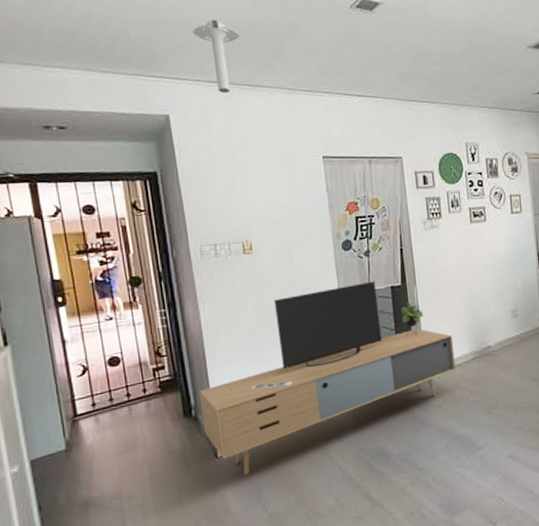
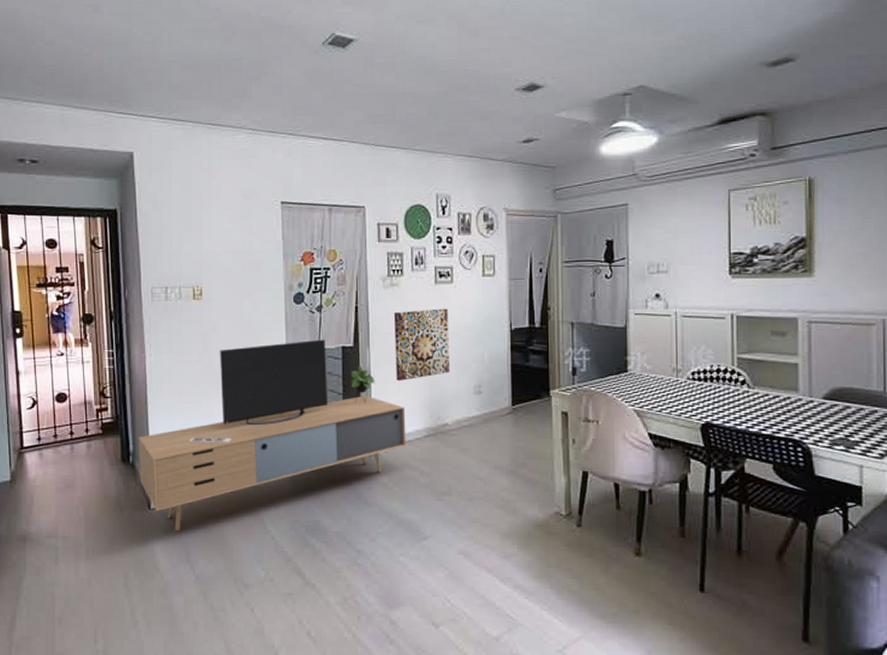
ceiling light: present [192,19,240,94] -> none [162,56,208,133]
wall art: none [436,244,490,313] -> present [394,308,450,381]

